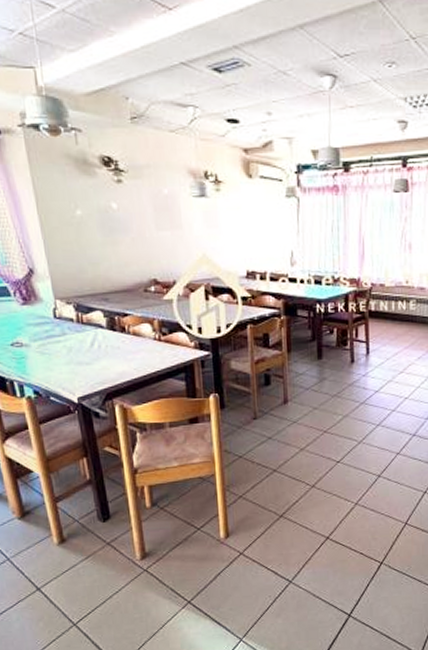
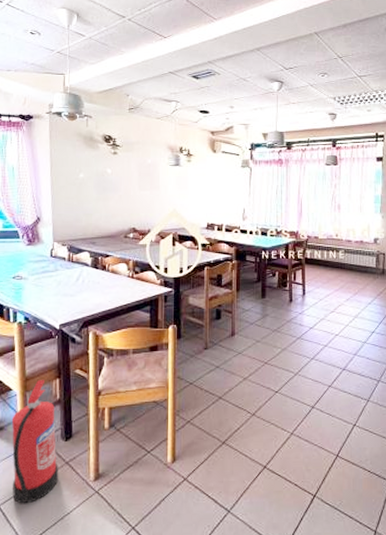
fire extinguisher: none [37,458,102,586] -> present [11,379,59,504]

